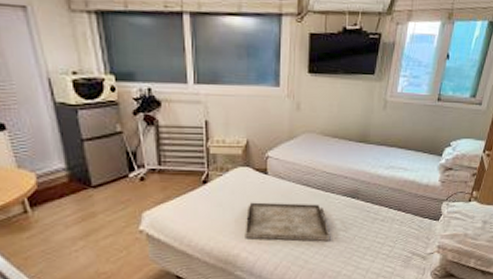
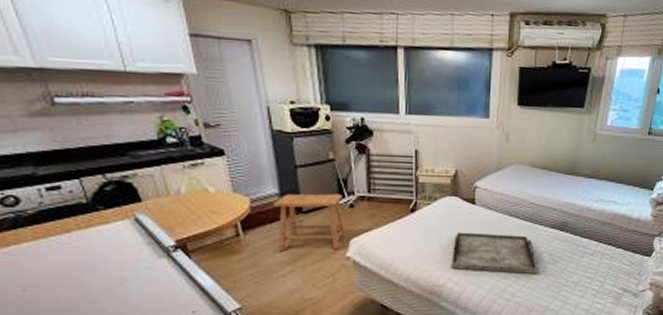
stool: none [62,167,138,226] -> present [274,193,346,251]

